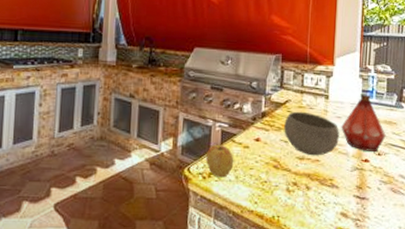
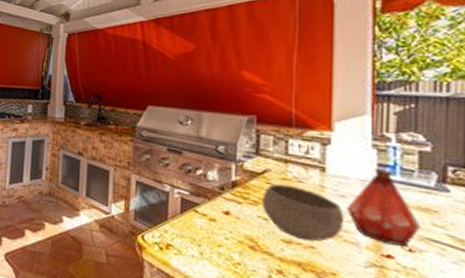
apple: present [206,144,234,178] -> none [163,213,197,252]

